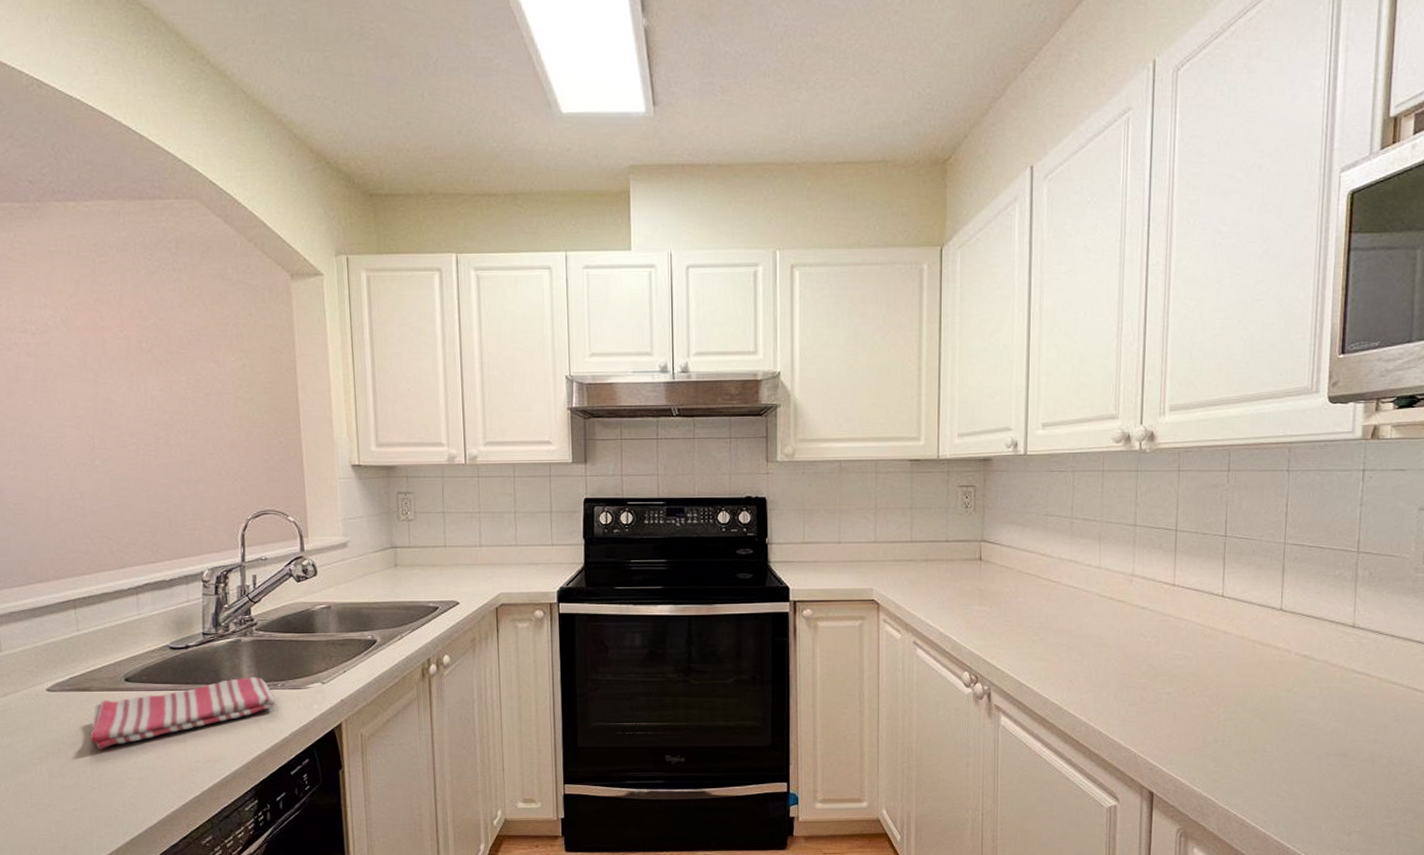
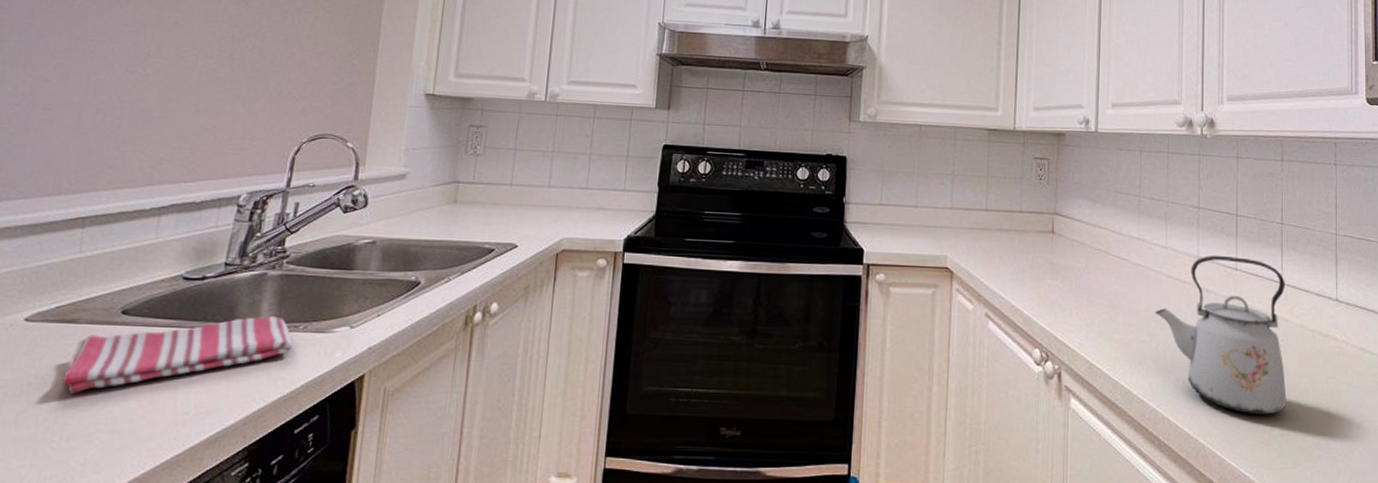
kettle: none [1087,572,1226,723] -> present [1155,255,1287,415]

